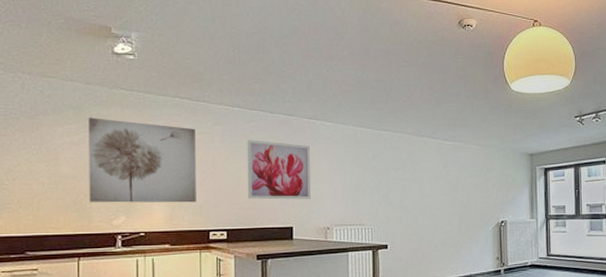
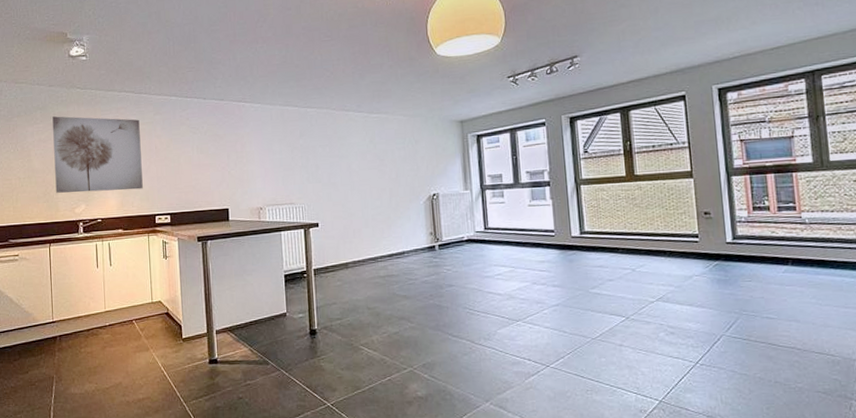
wall art: present [247,140,310,200] -> none [184,126,243,183]

